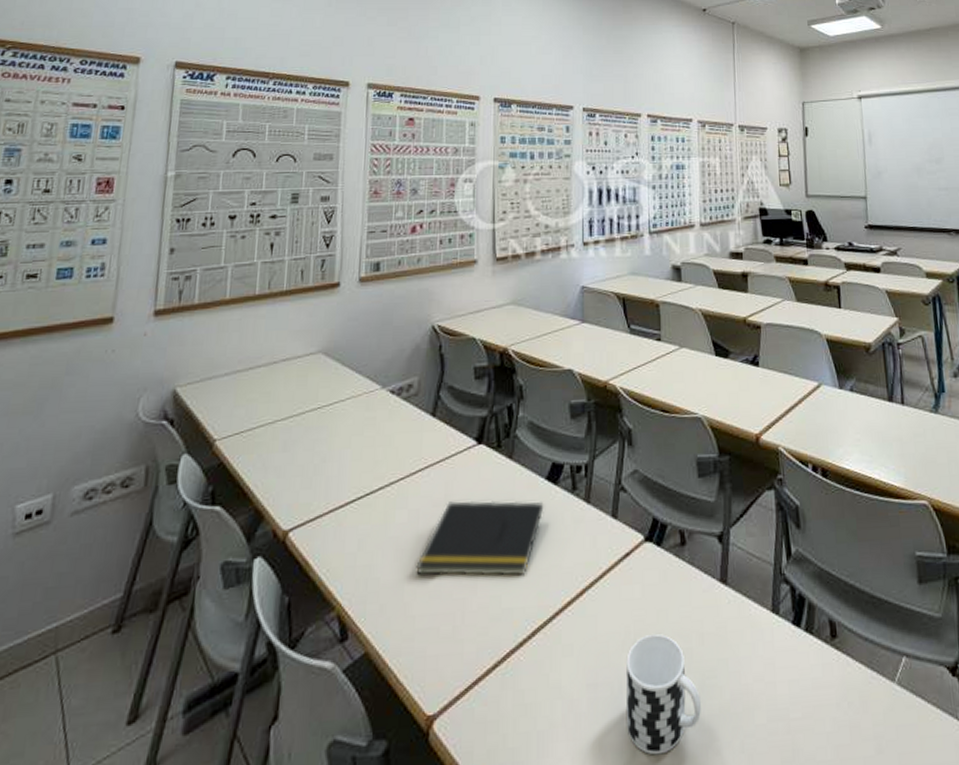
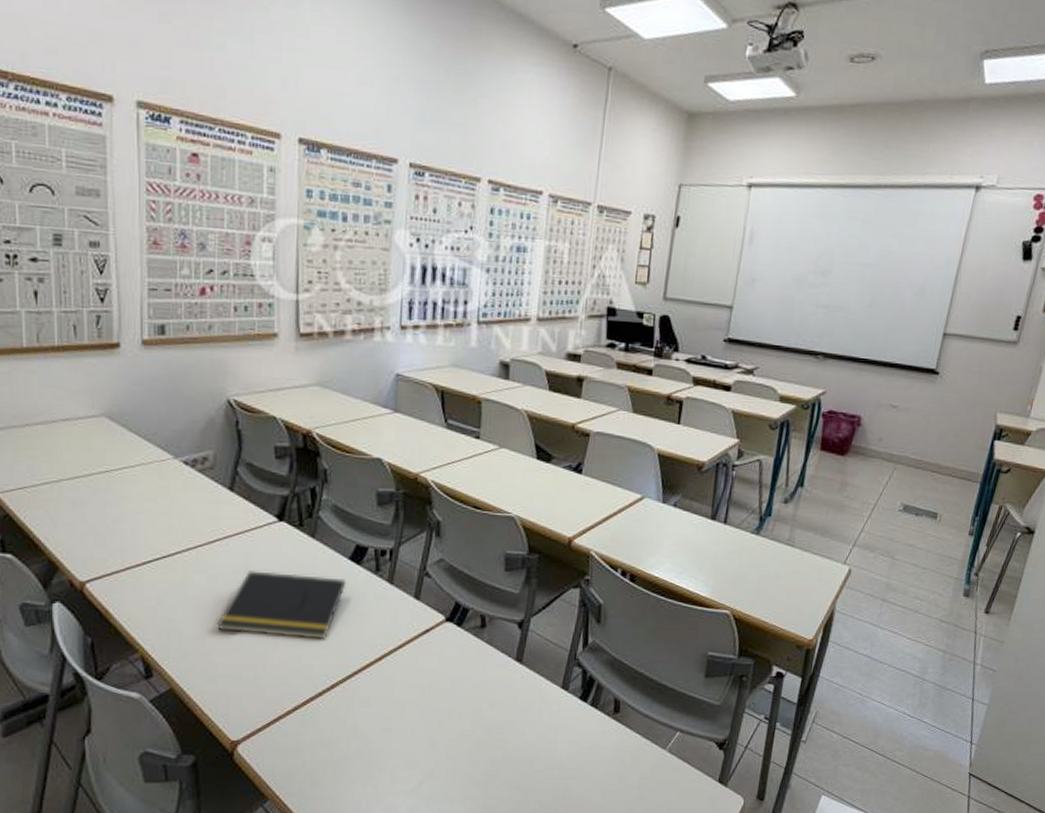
cup: present [626,633,701,755] -> none [415,696,486,785]

